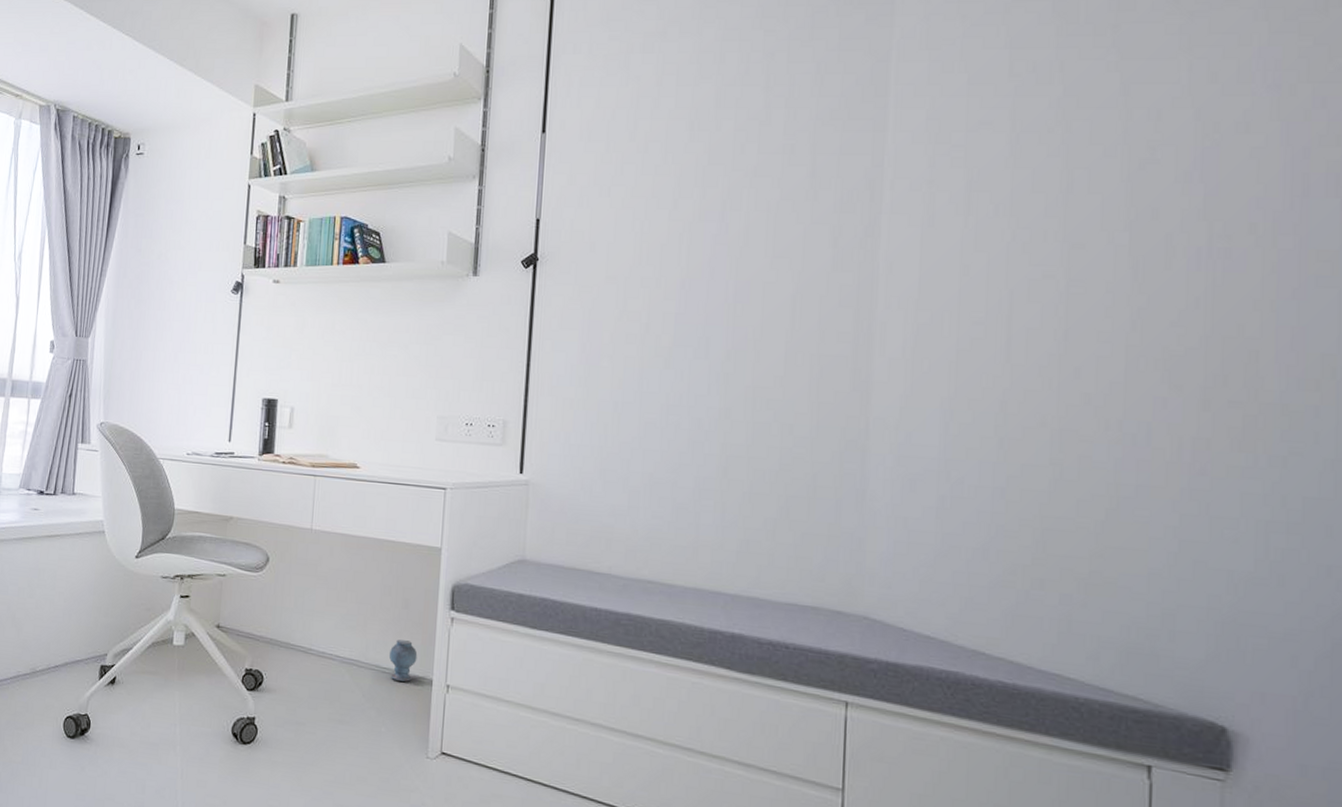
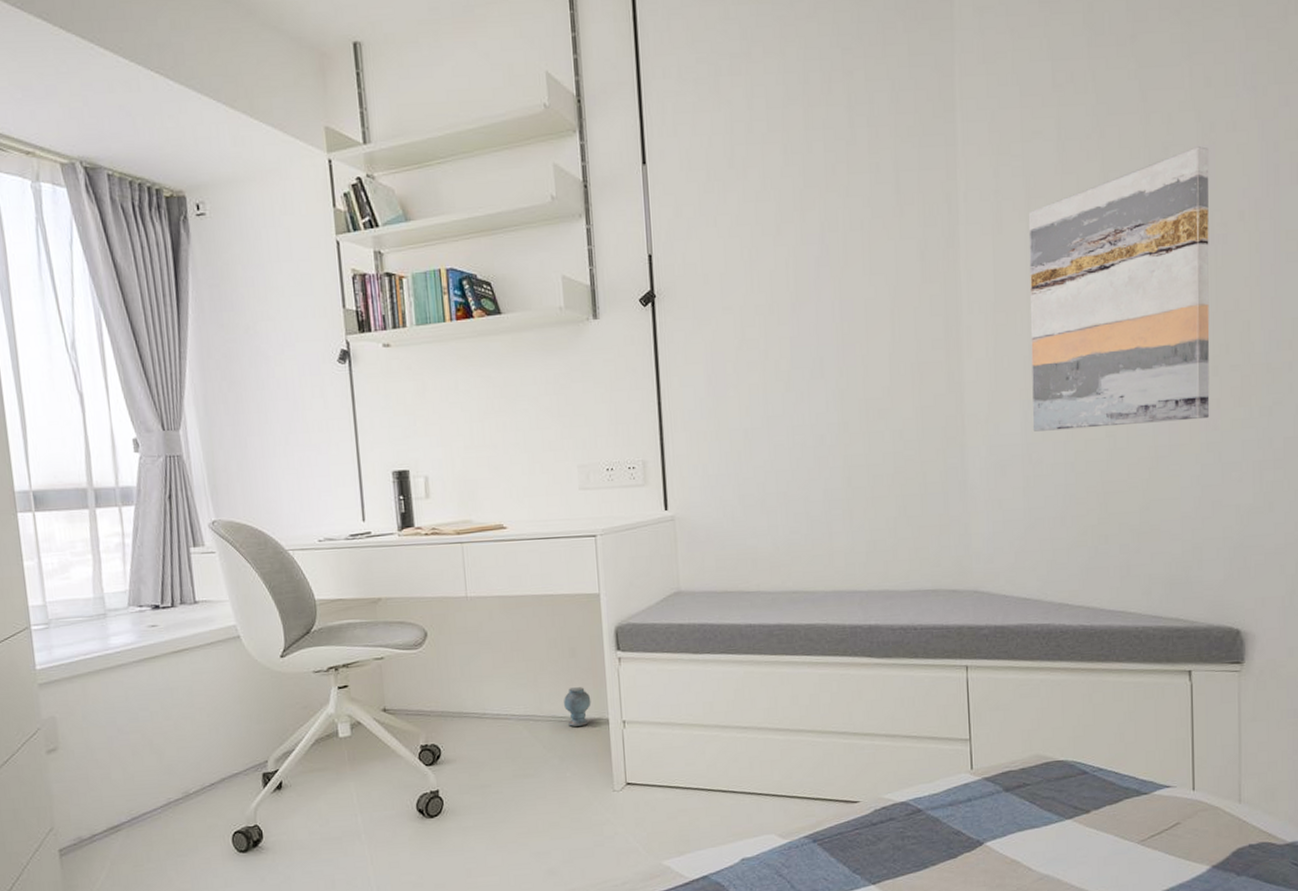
wall art: none [954,148,1210,460] -> present [1028,146,1210,432]

